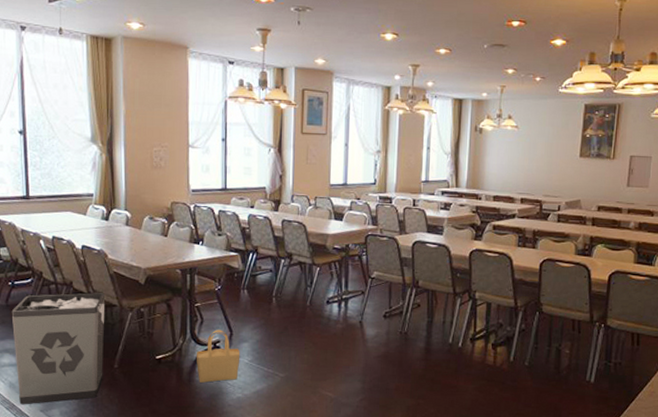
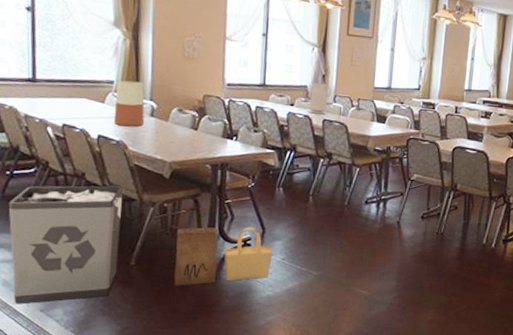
vase: none [94,192,120,237] -> present [113,80,145,127]
paper bag: none [153,330,191,388] -> present [174,227,218,286]
water jug: none [269,183,289,215] -> present [309,82,331,115]

